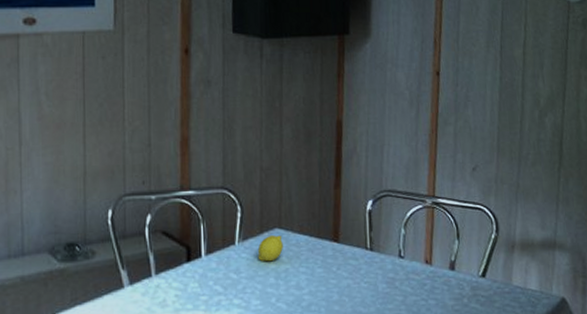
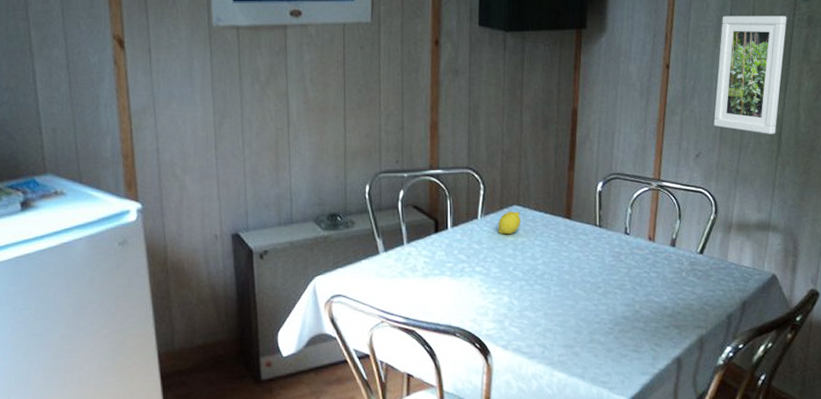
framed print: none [489,19,562,144] -> present [714,16,787,134]

